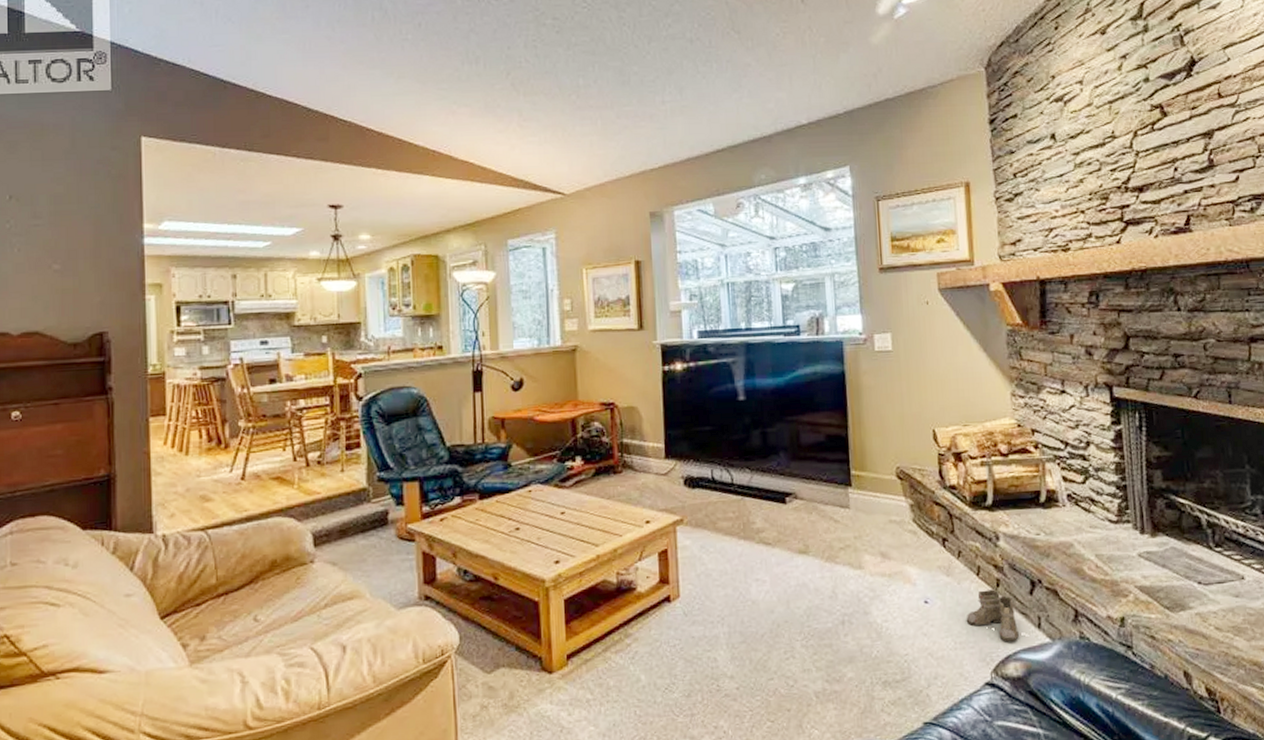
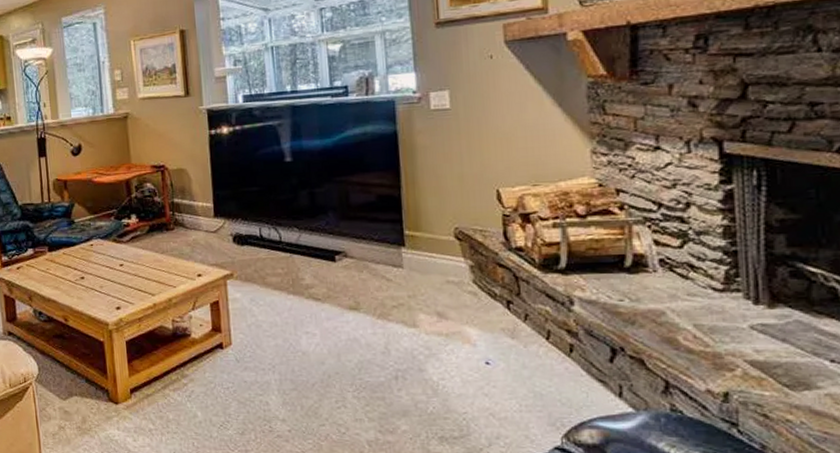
boots: present [966,589,1021,642] -> none [533,355,598,409]

